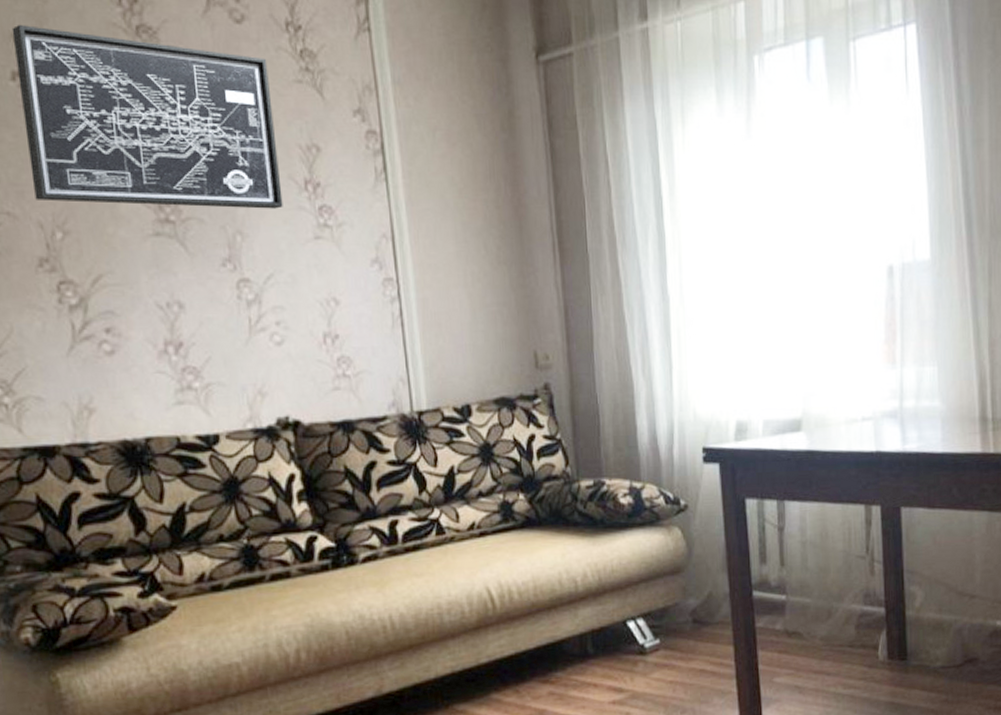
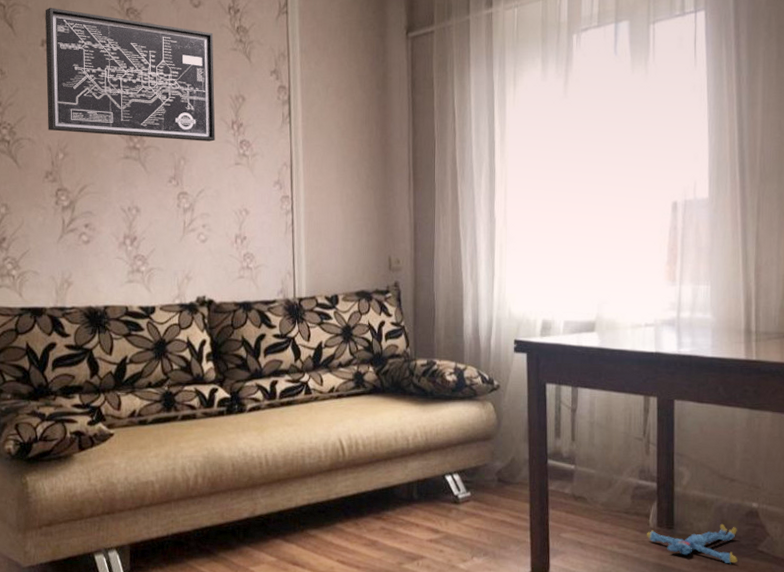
plush toy: none [876,648,982,695] -> present [647,523,738,564]

